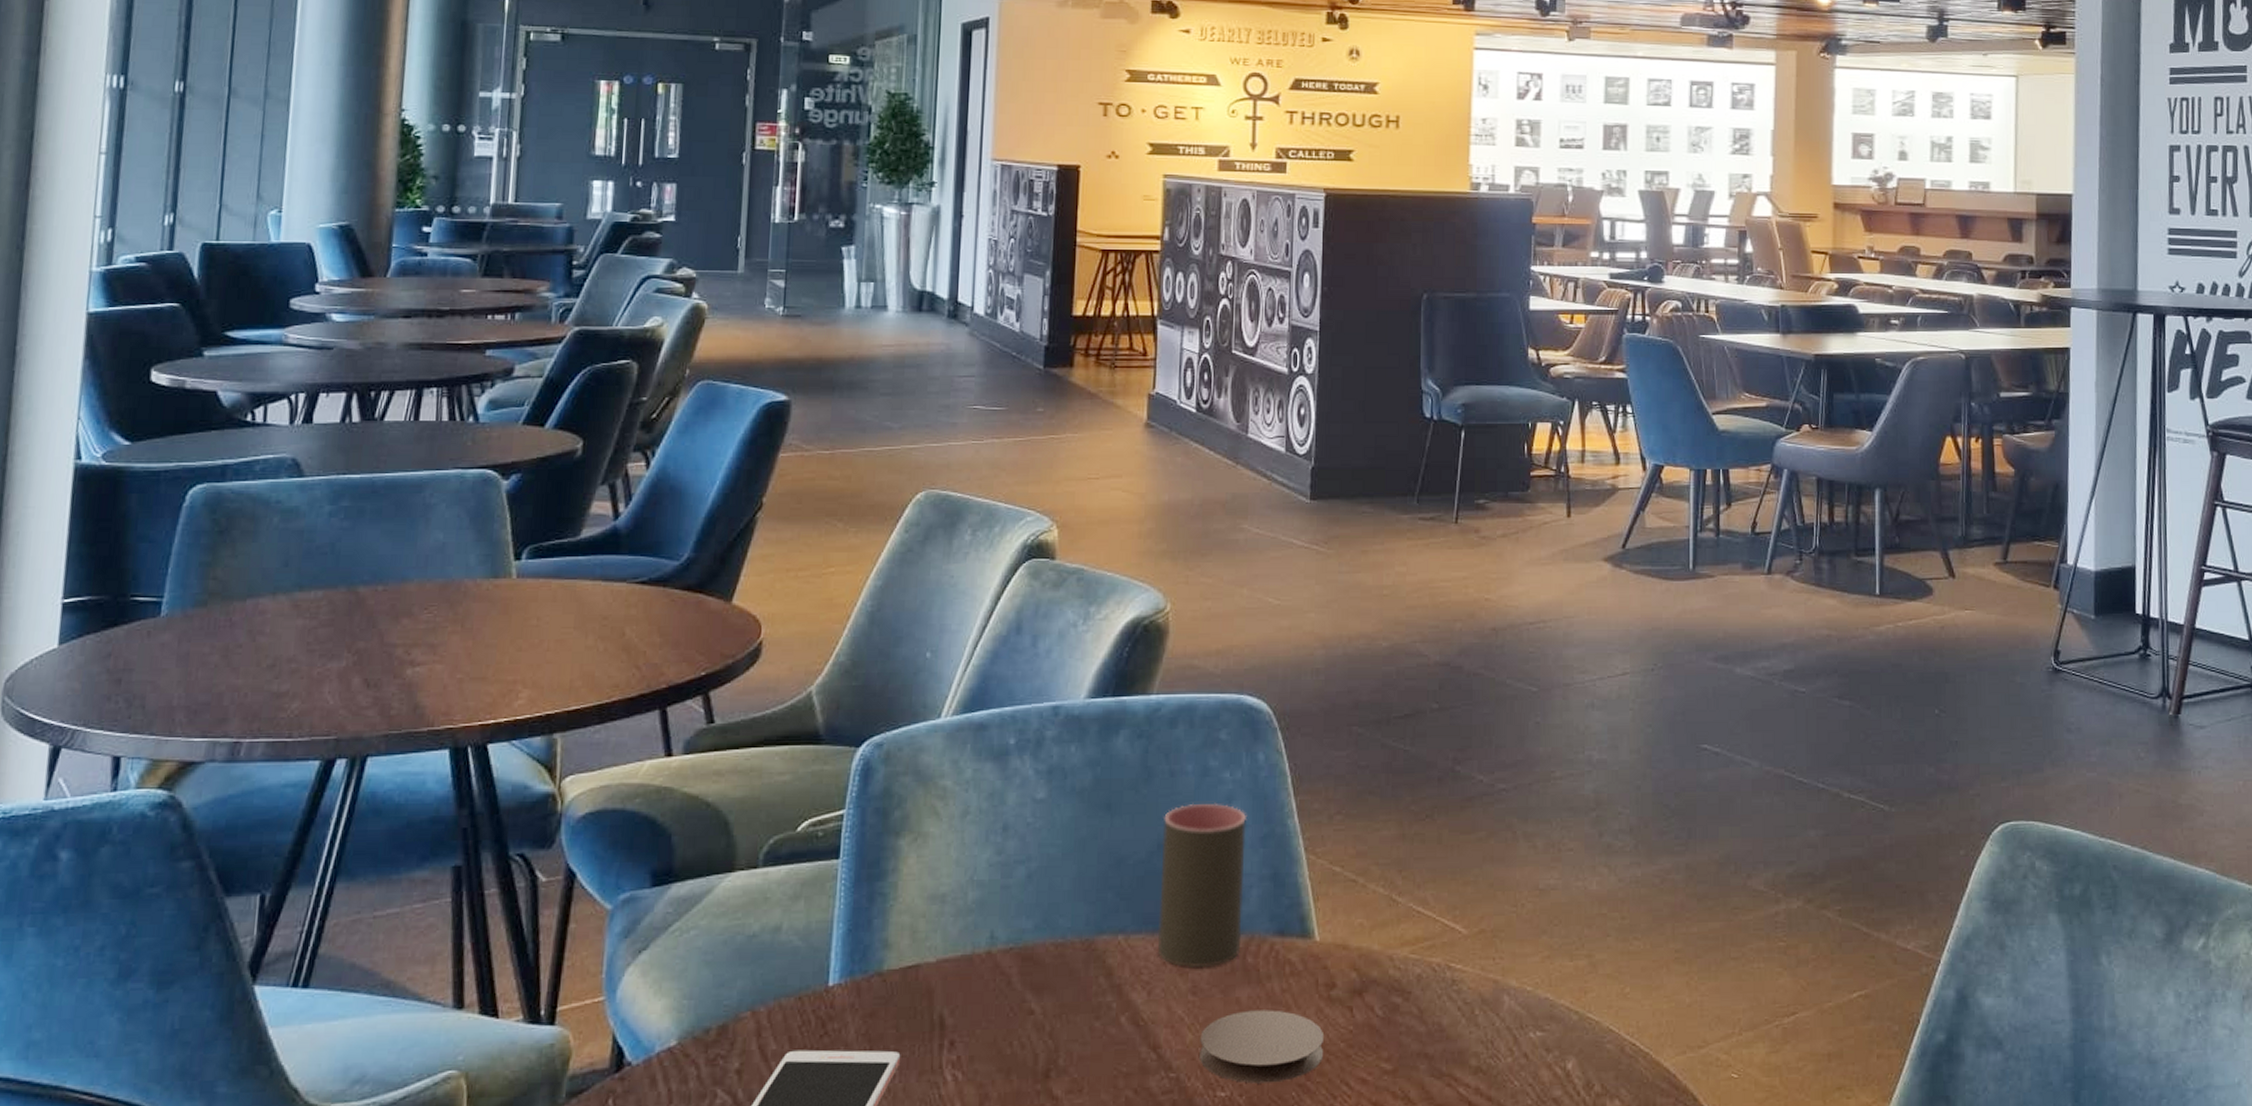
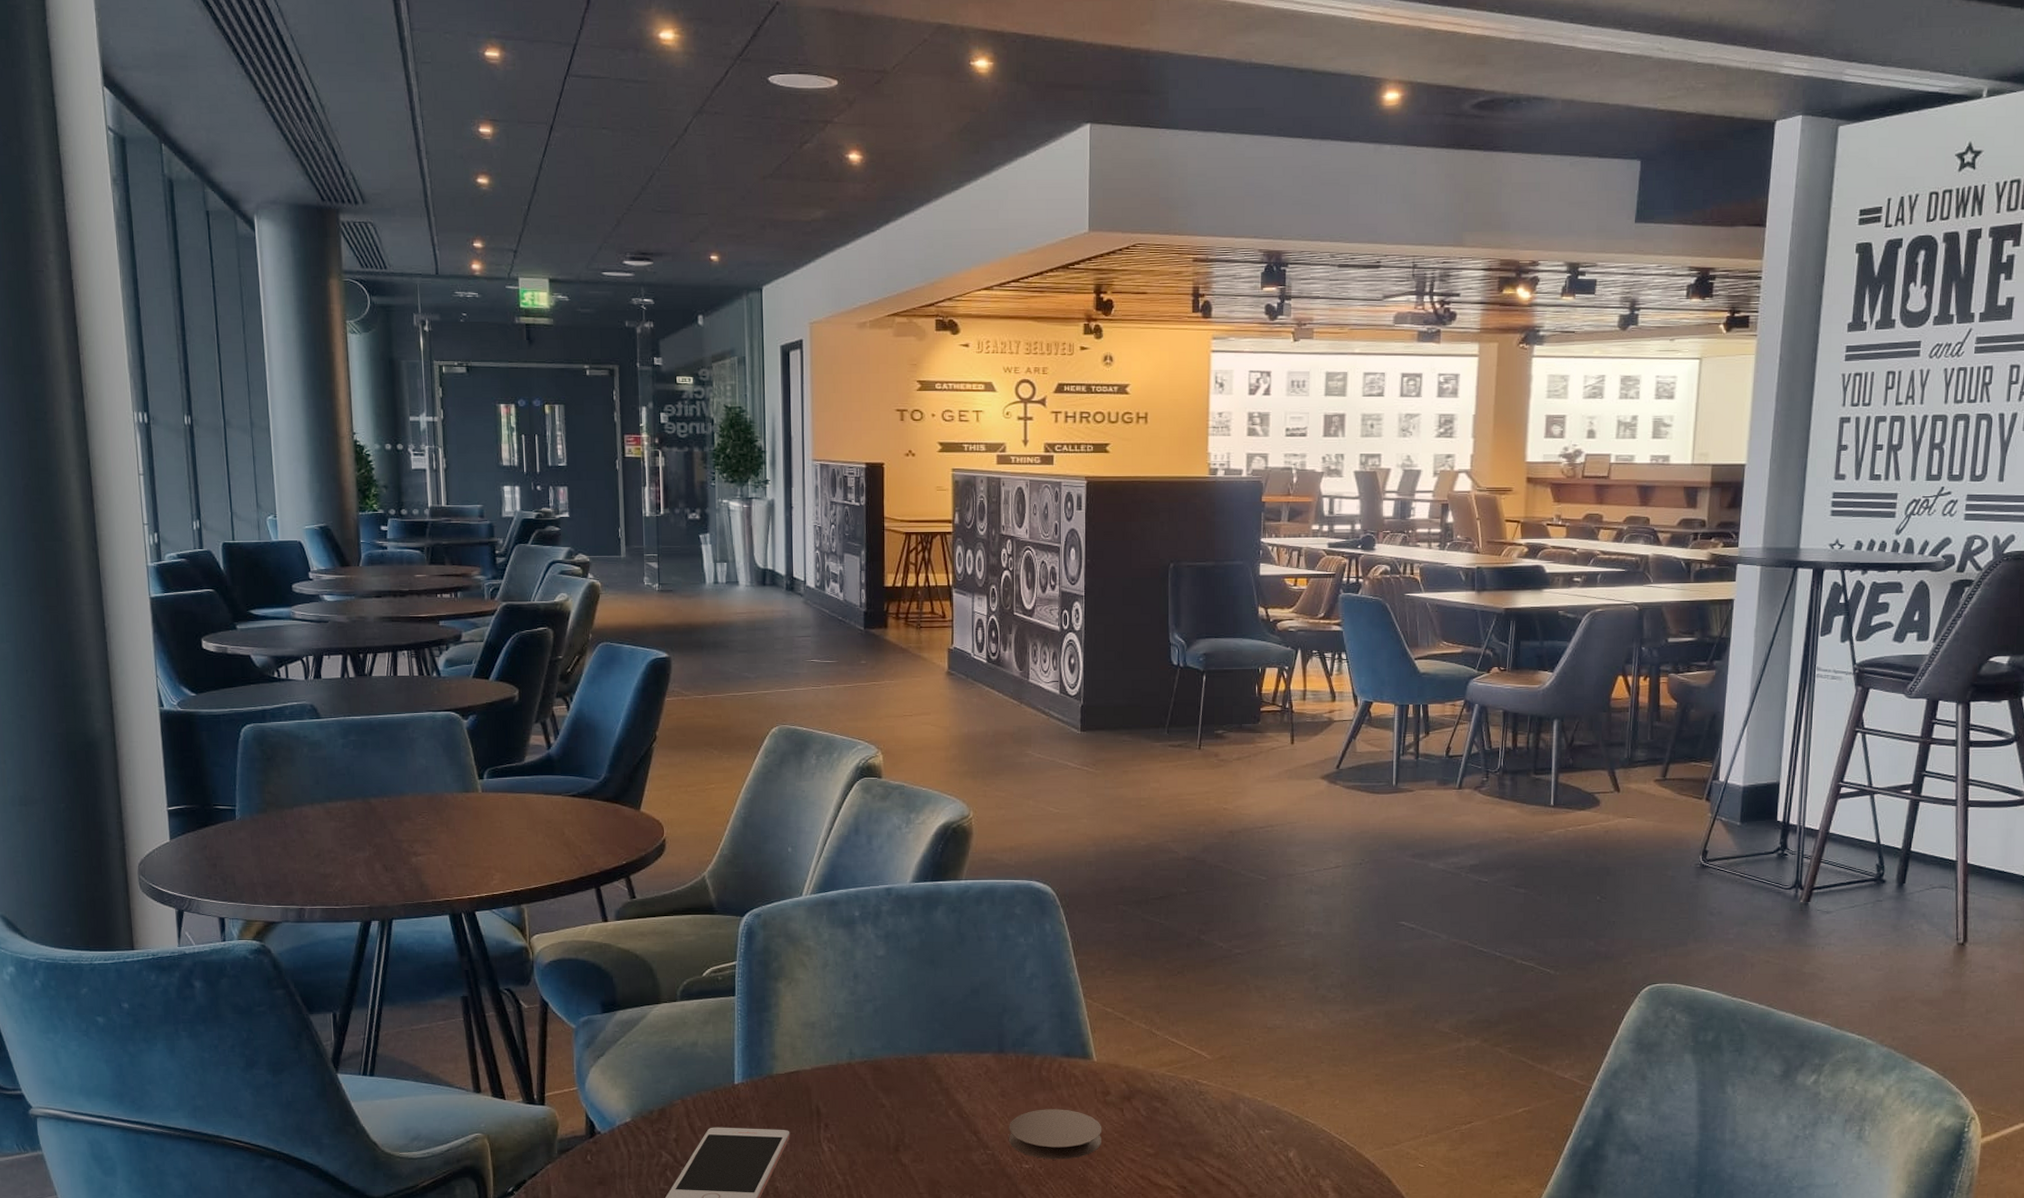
cup: present [1157,802,1248,969] -> none [973,960,1039,1079]

